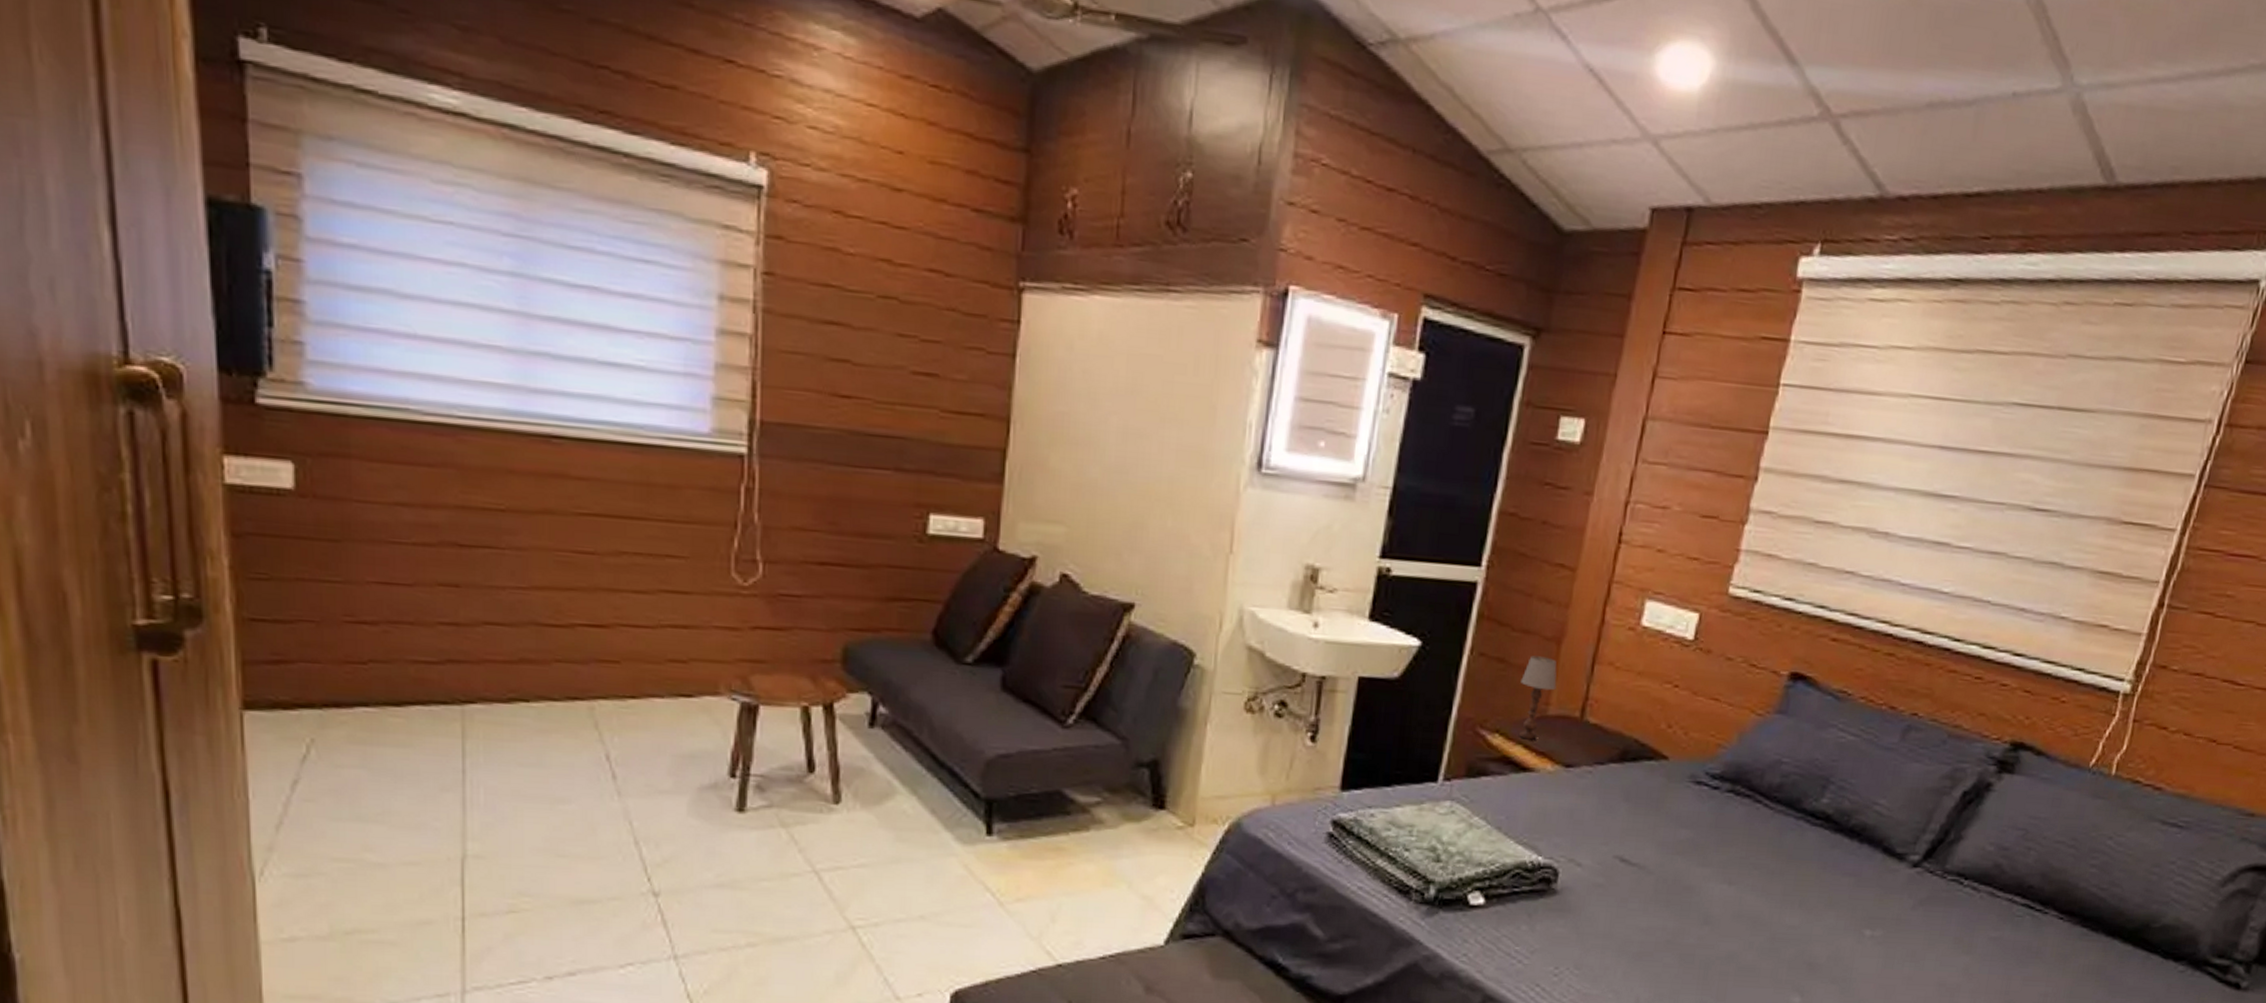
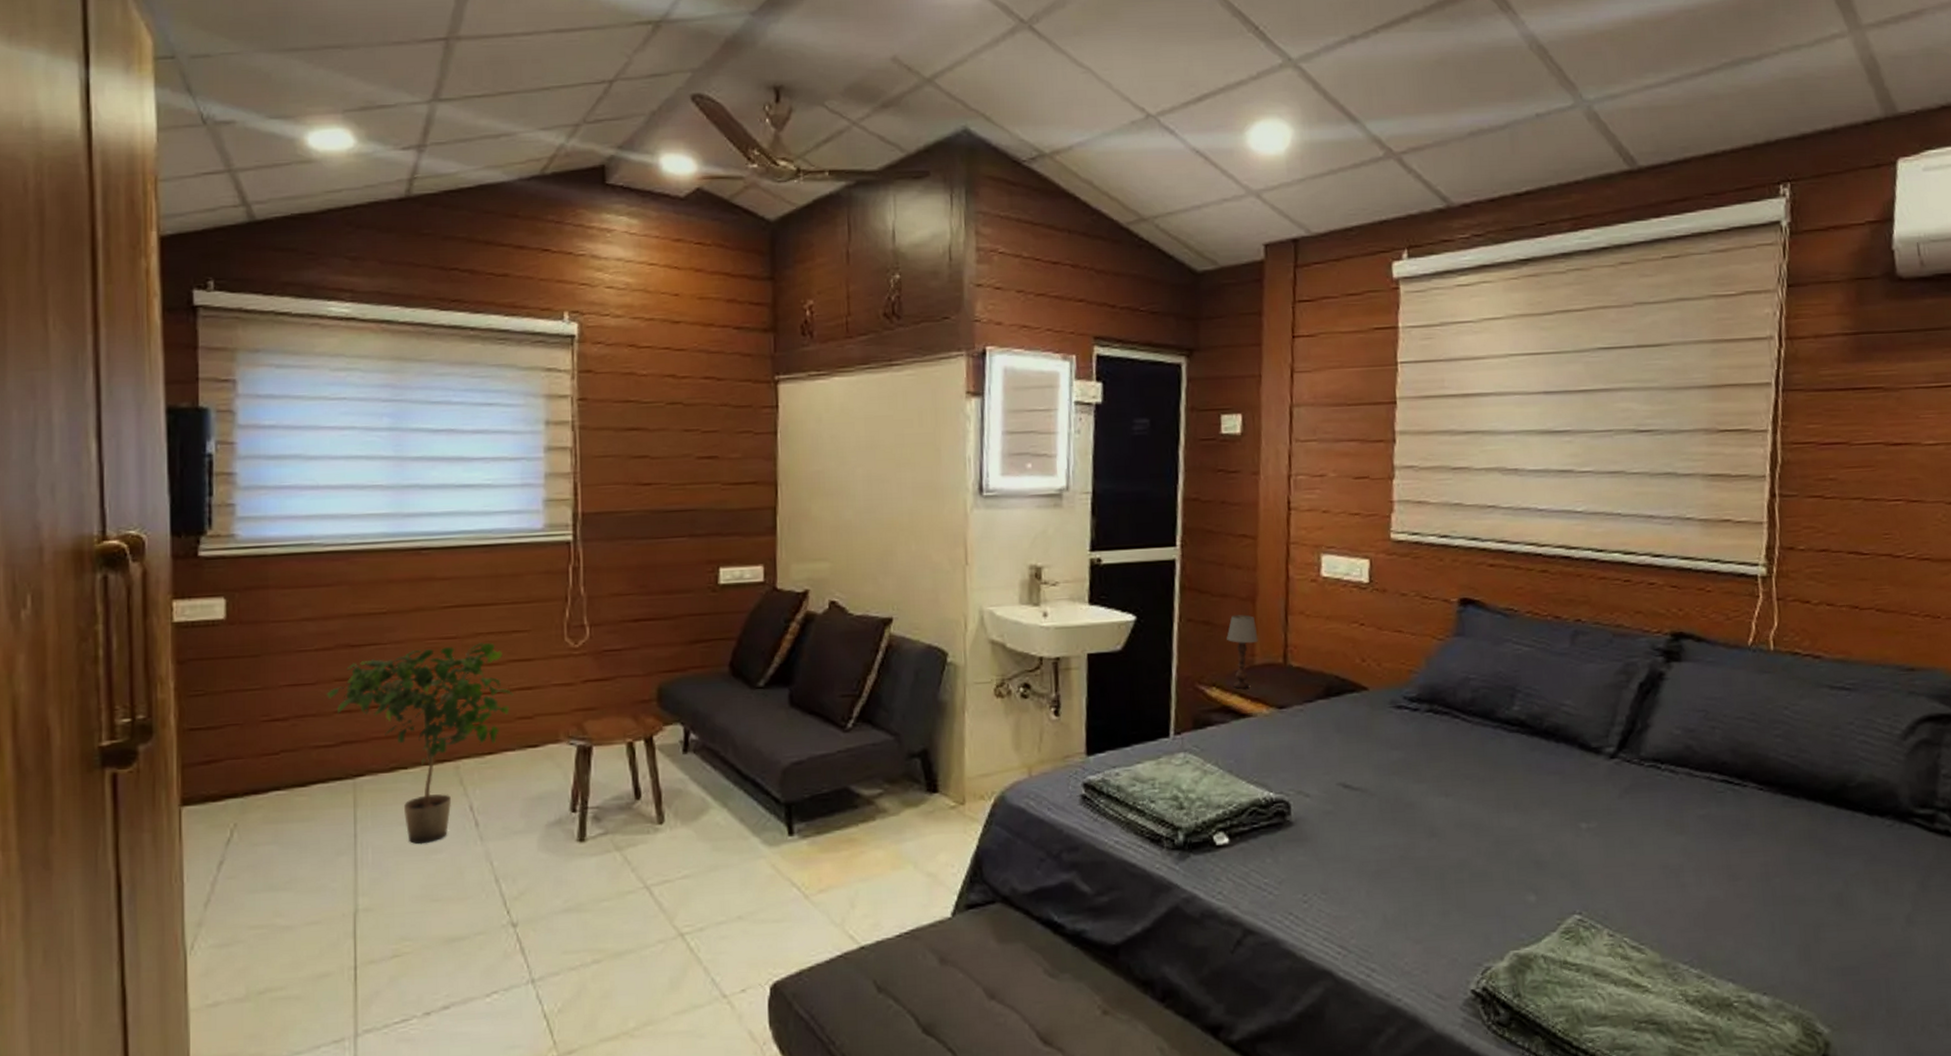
potted plant: none [426,561,665,792] -> present [326,642,514,845]

